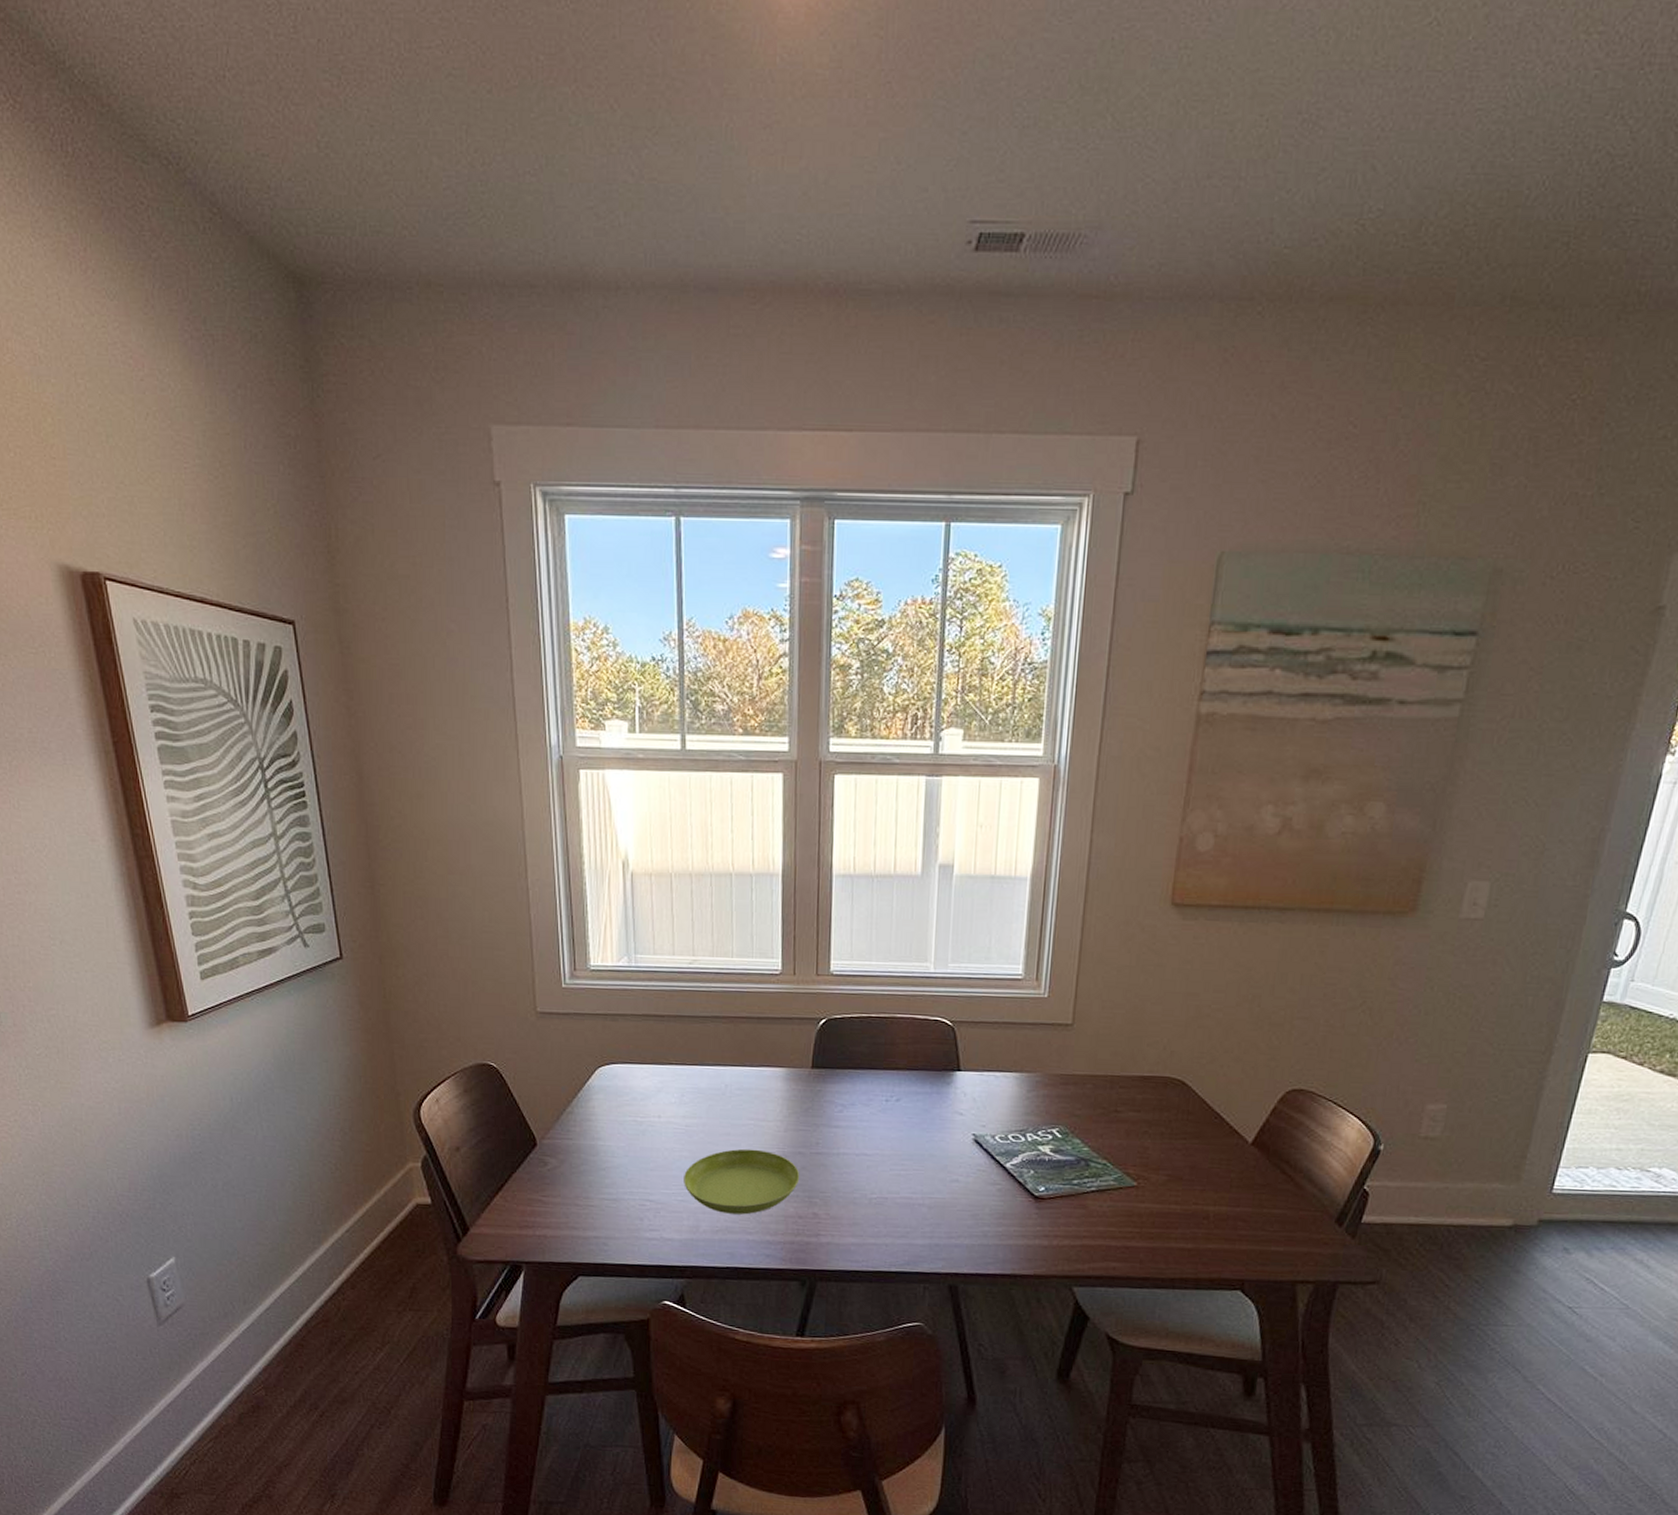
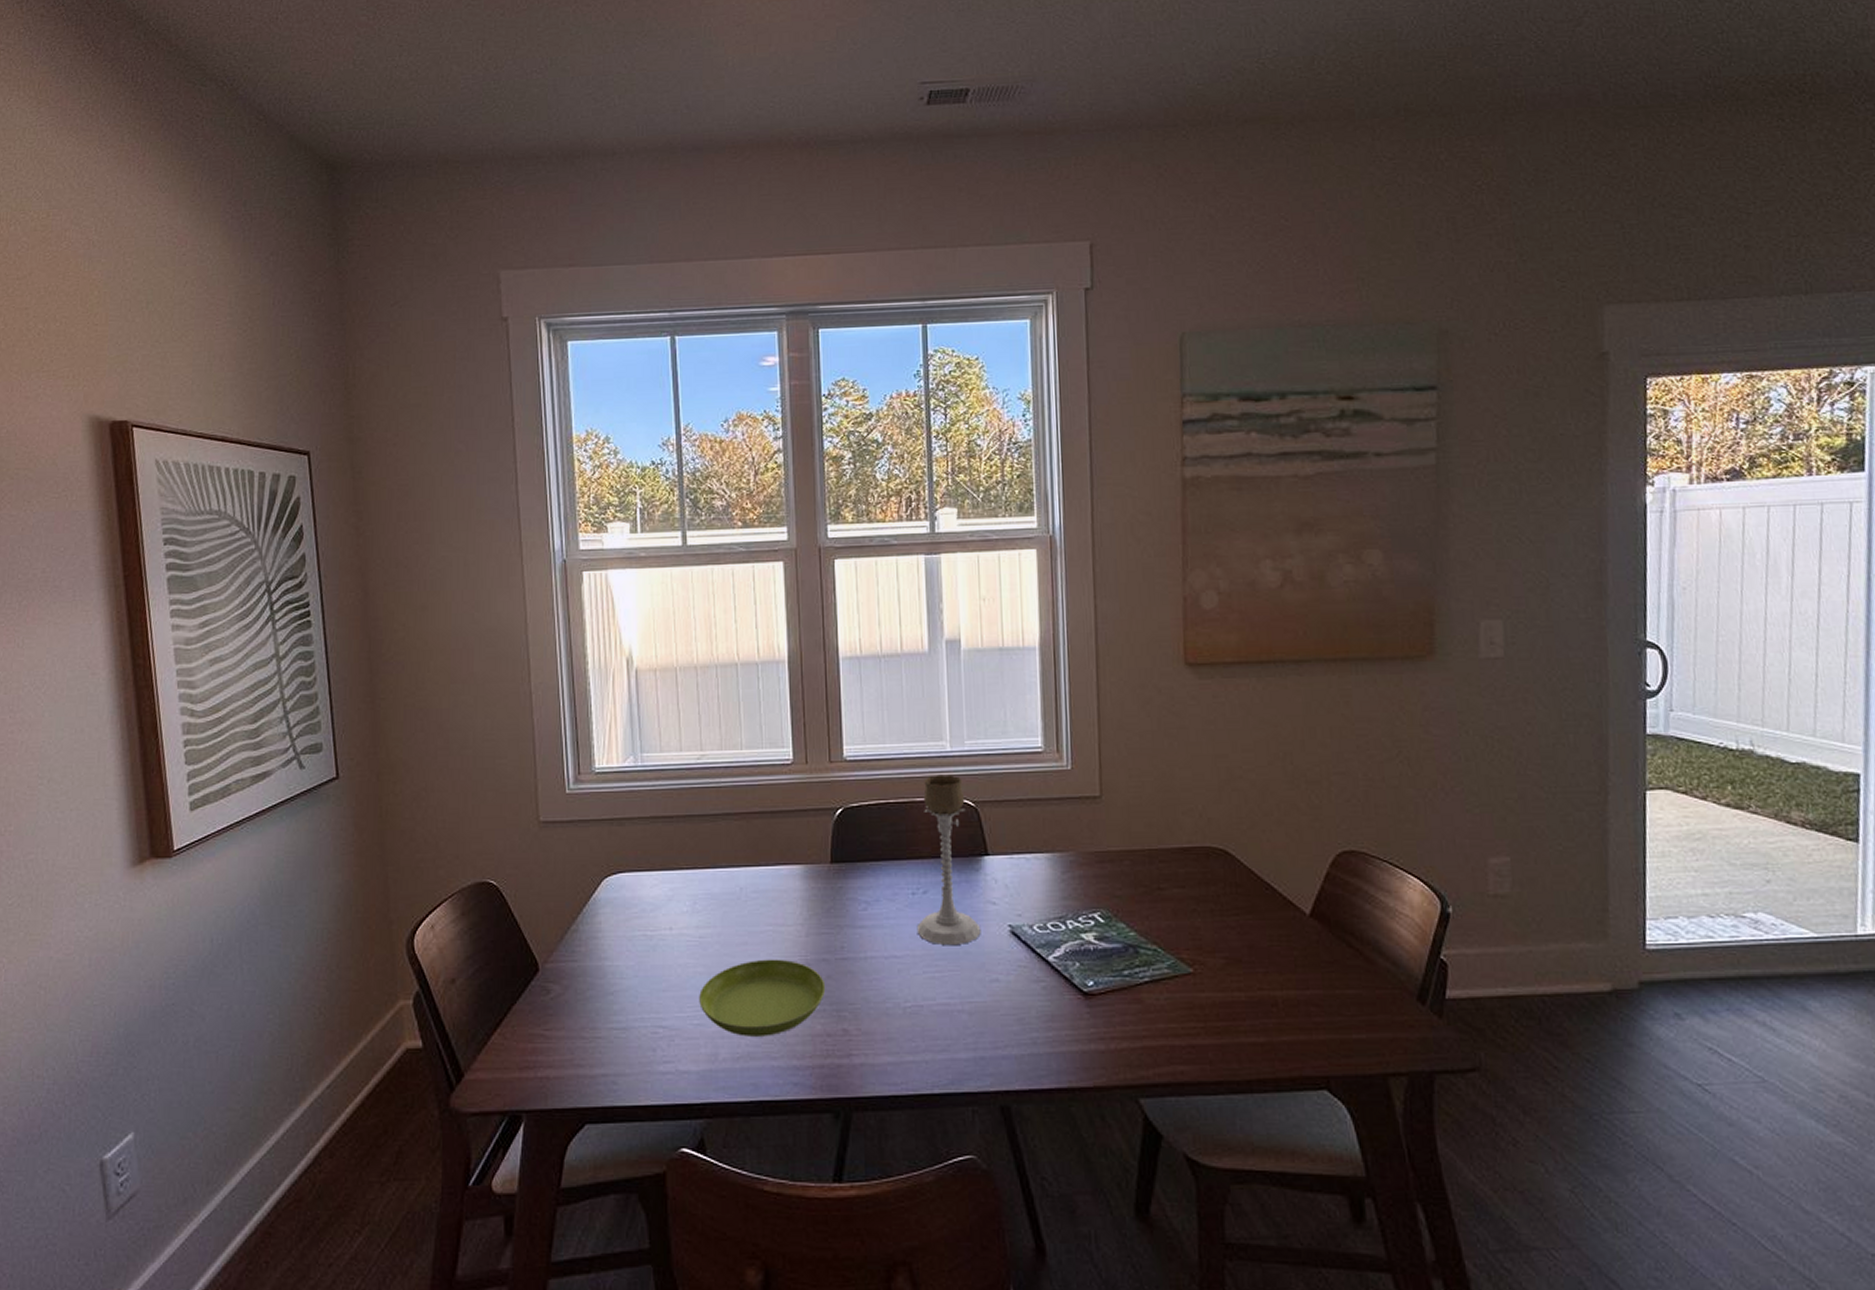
candle holder: none [887,994,947,1149] -> present [916,774,981,946]

